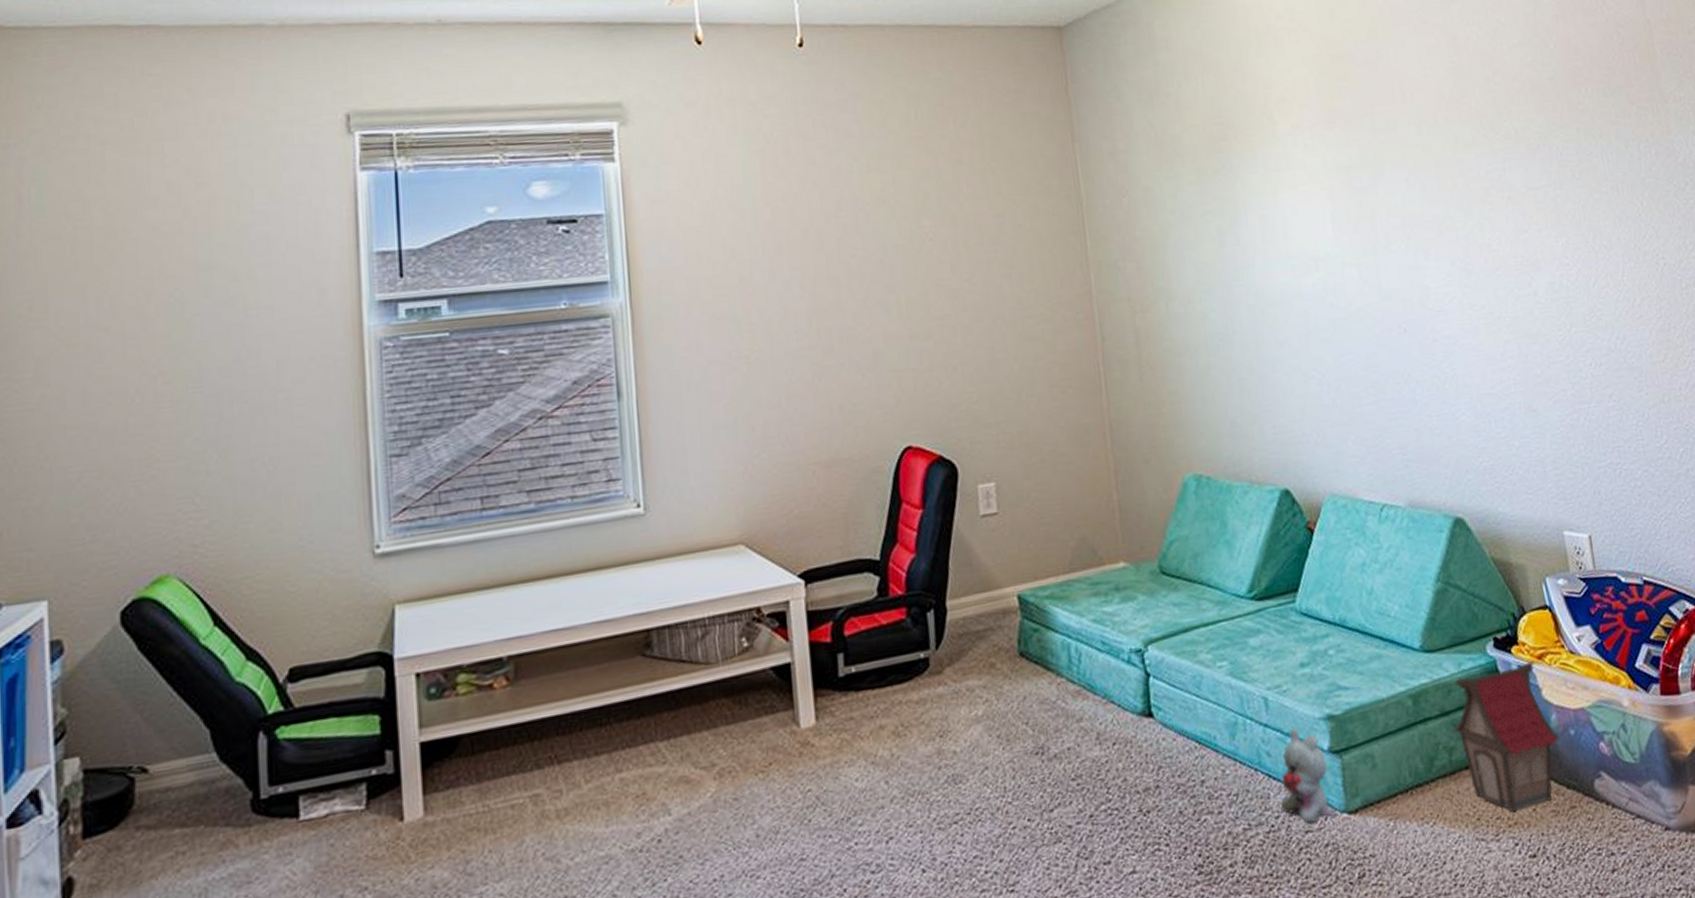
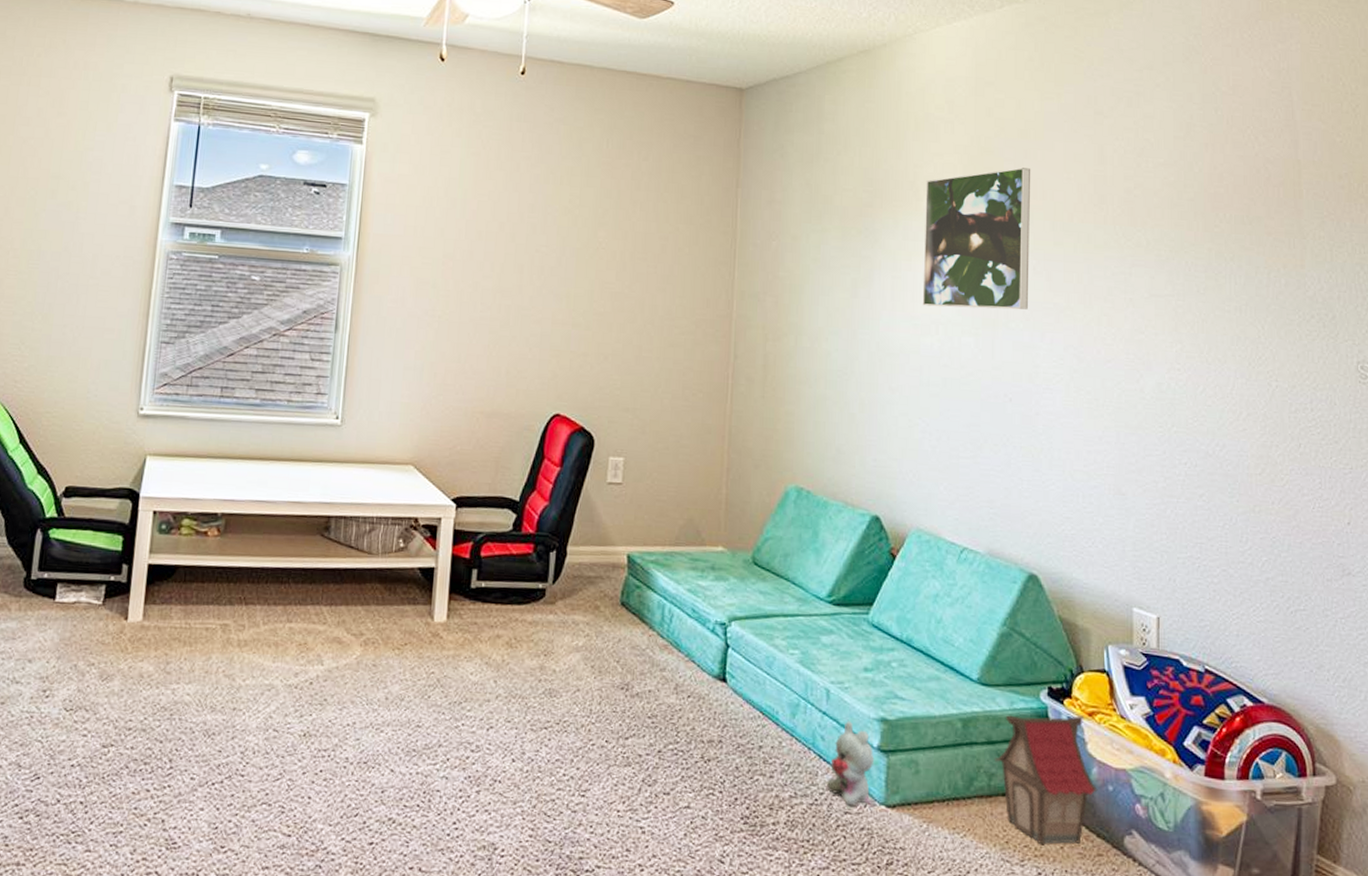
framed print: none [1278,70,1407,243] -> present [922,167,1031,310]

